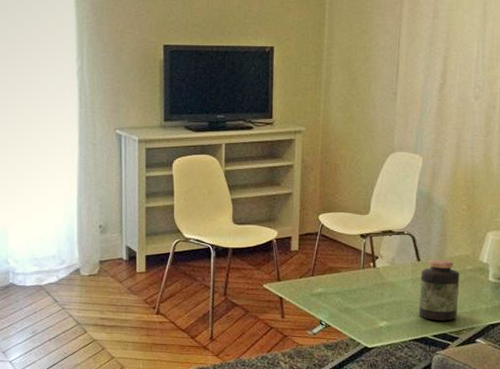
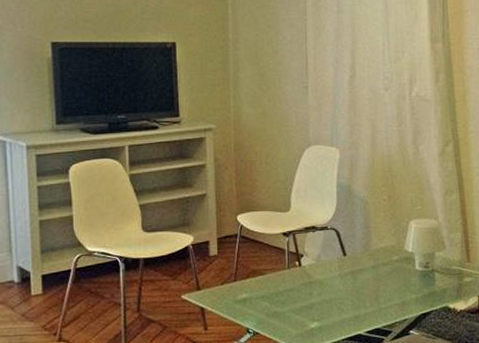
jar: present [418,259,460,321] -> none [348,252,388,316]

